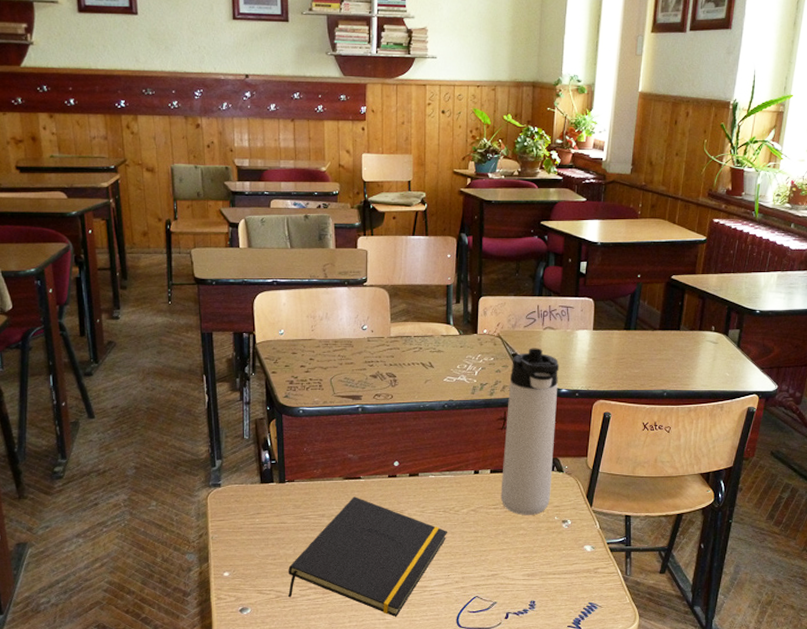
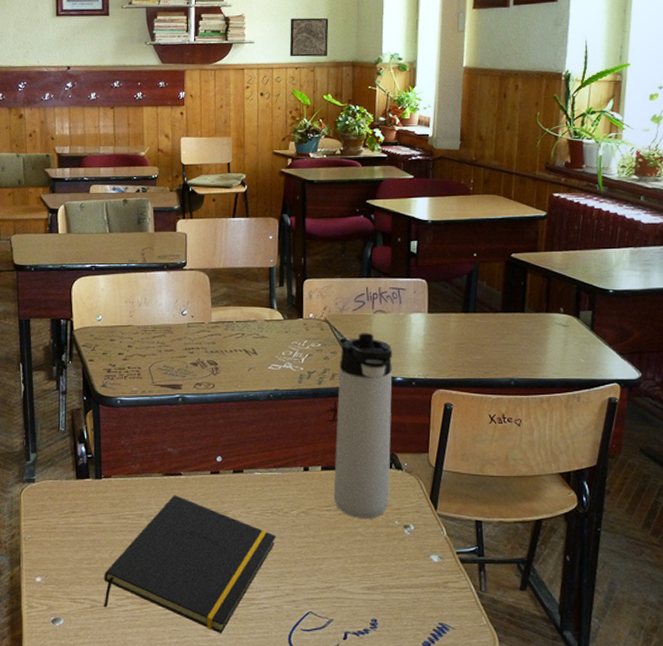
wall art: none [471,34,511,75] -> present [289,18,329,57]

